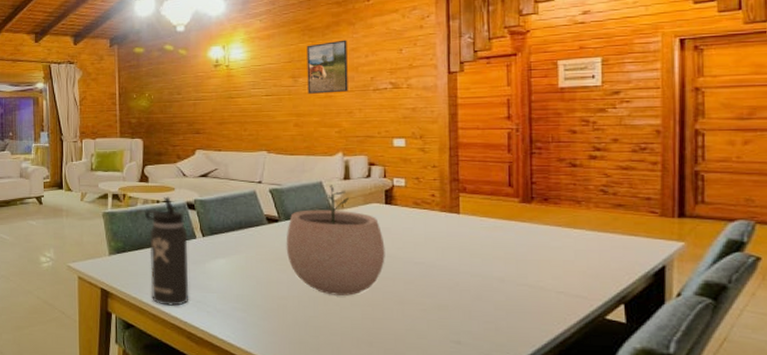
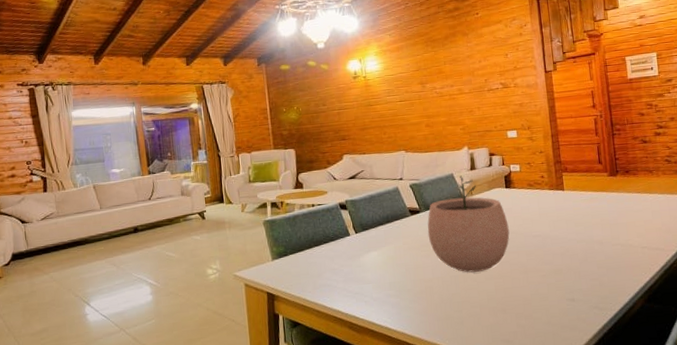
thermos bottle: present [145,196,189,306] -> none [302,199,348,301]
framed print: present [306,39,348,94] -> none [430,48,468,97]

